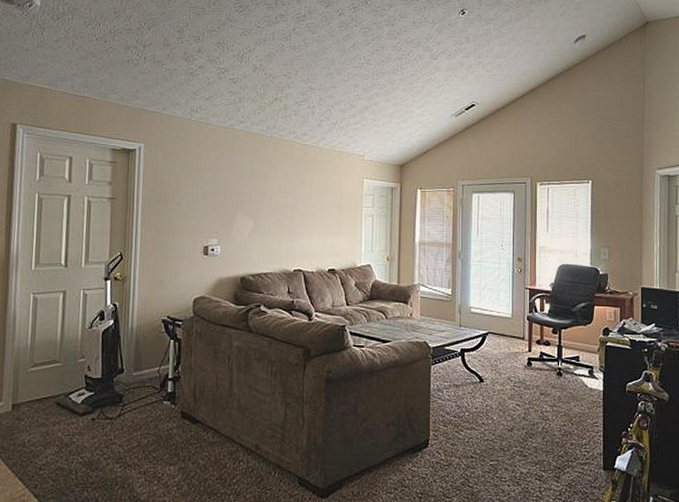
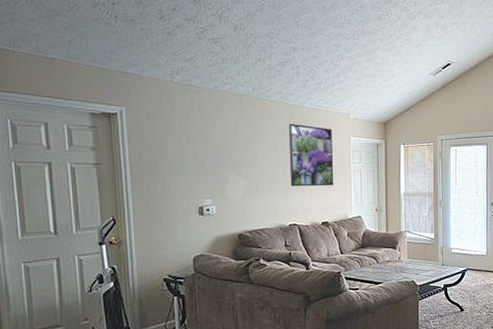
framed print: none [298,163,345,231] -> present [288,123,334,187]

